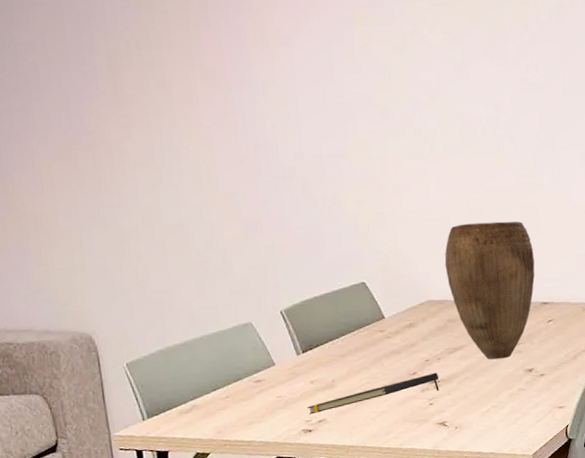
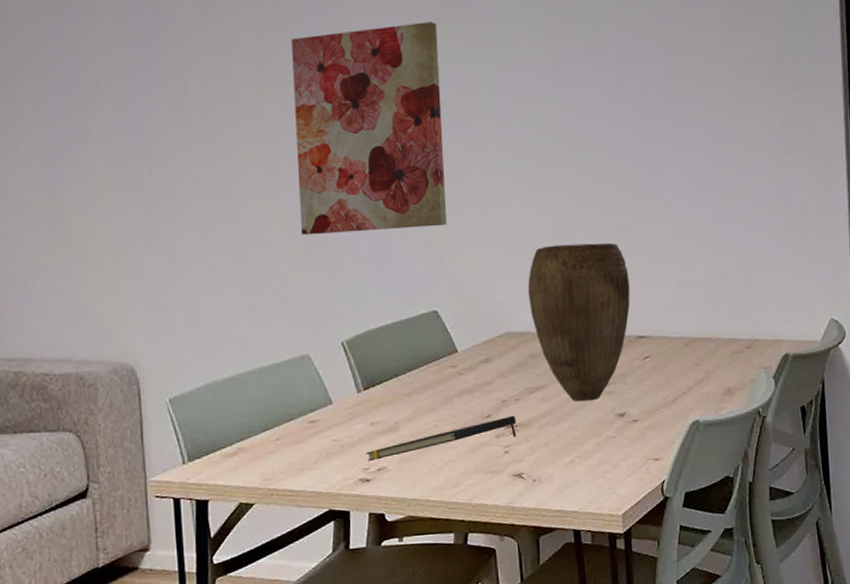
wall art: none [219,20,370,216] -> present [291,22,447,236]

